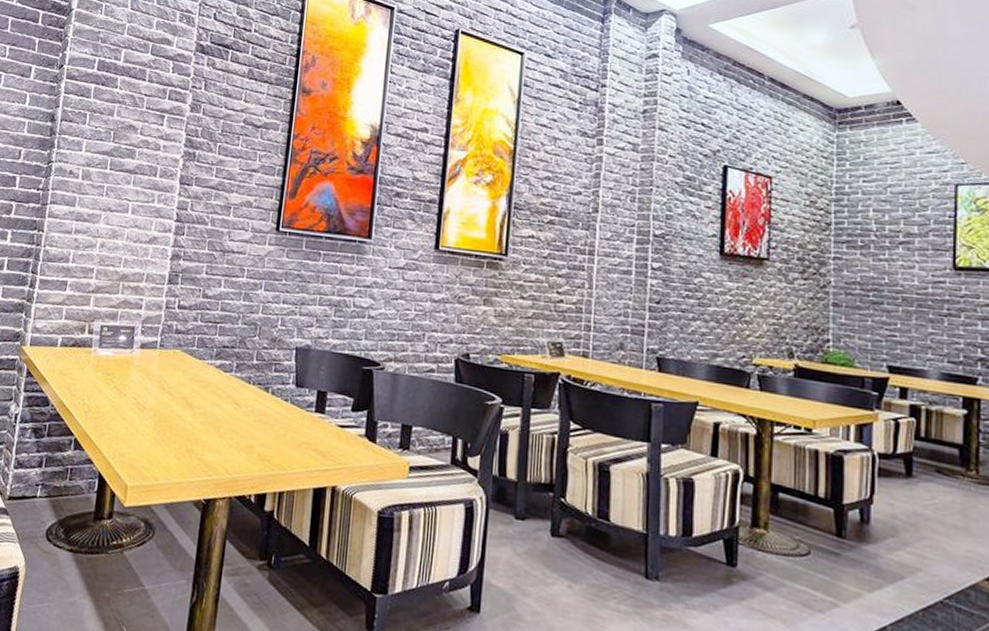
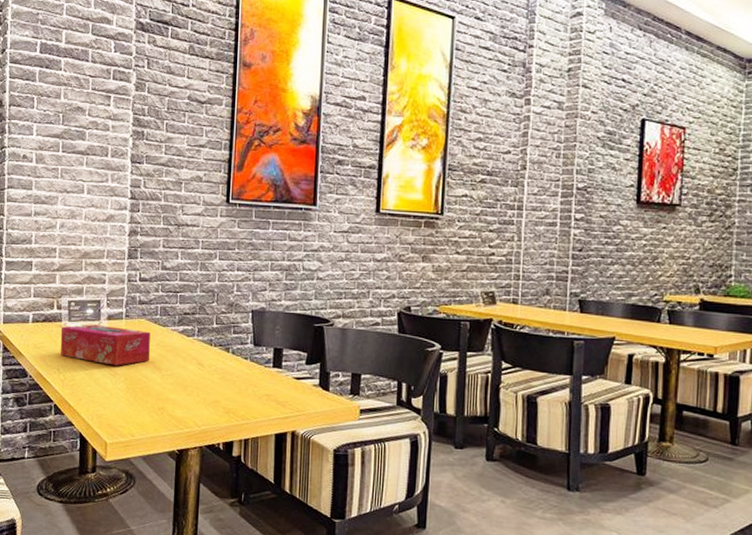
tissue box: none [87,352,185,400] -> present [60,324,150,366]

